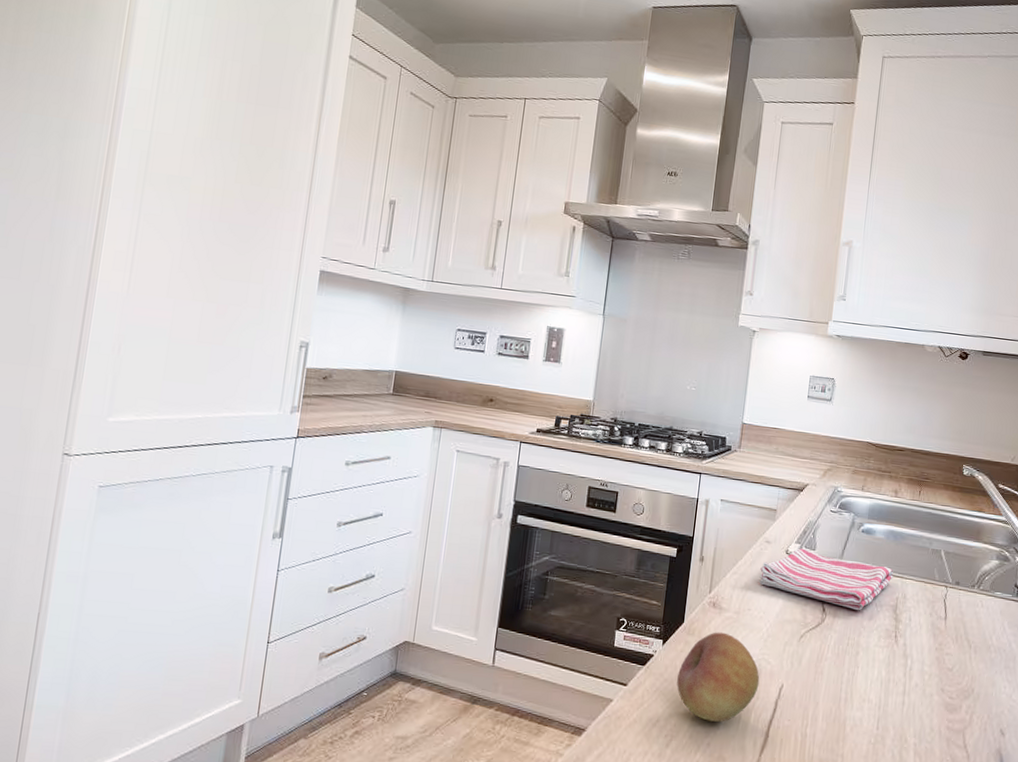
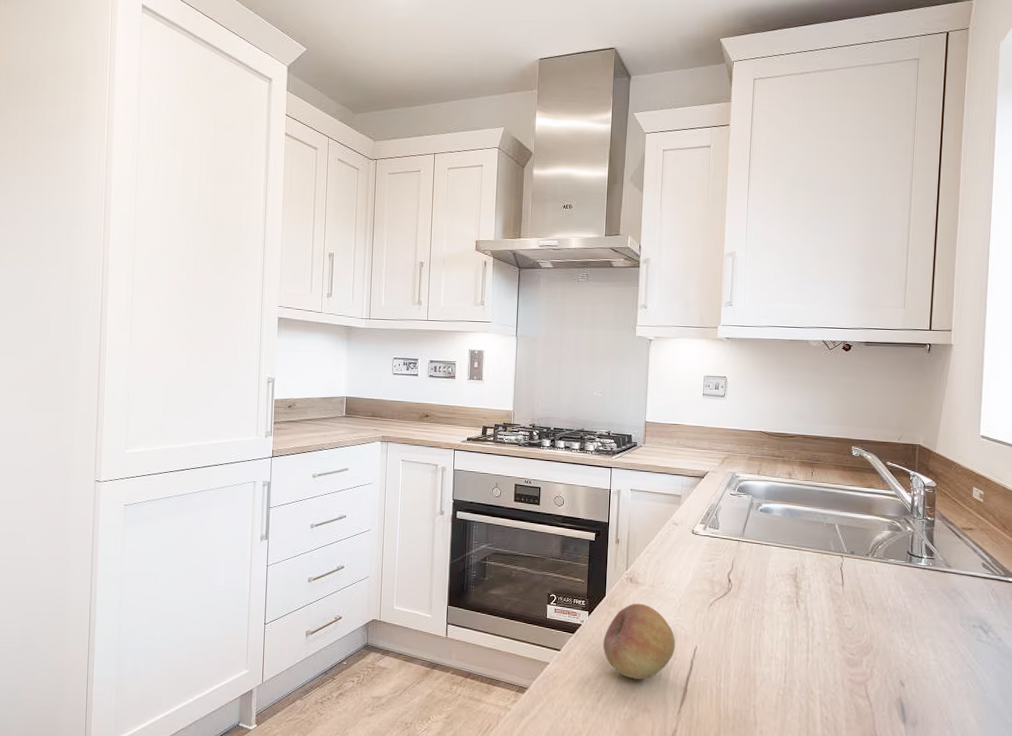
dish towel: present [759,548,894,610] -> none [669,528,792,580]

